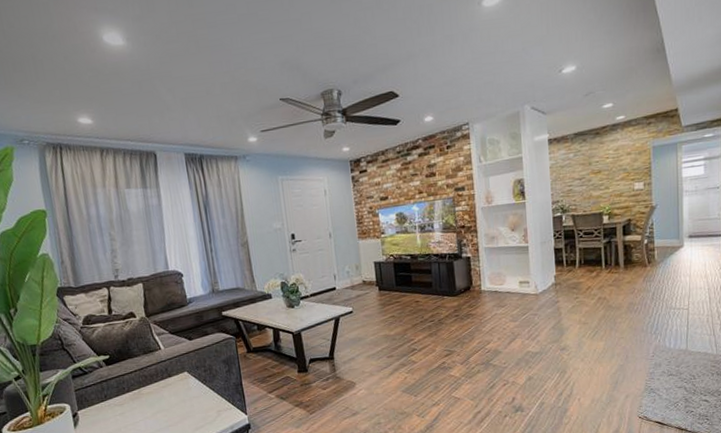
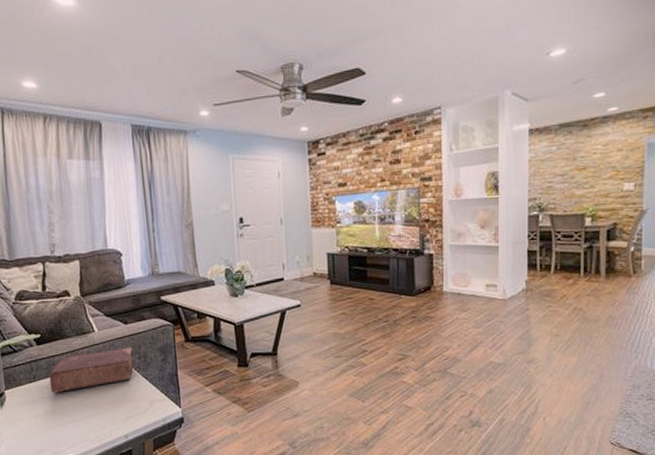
book: none [119,361,201,411] -> present [49,347,134,394]

